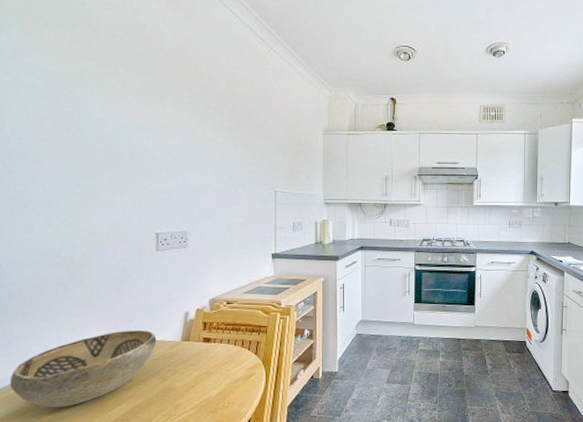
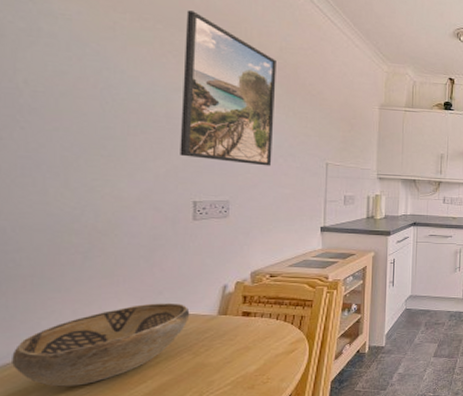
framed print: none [142,53,225,196] -> present [180,10,276,166]

